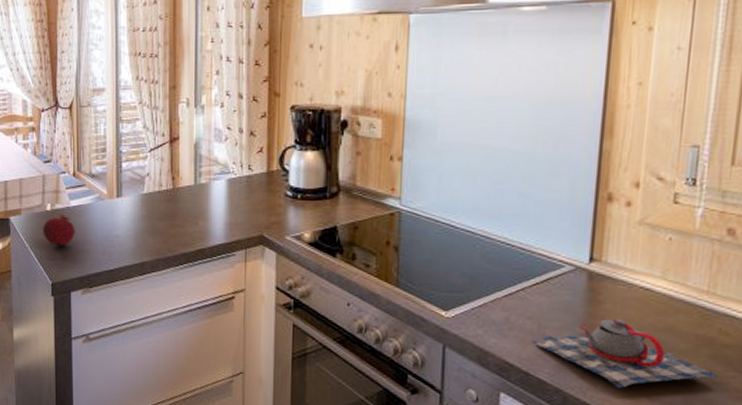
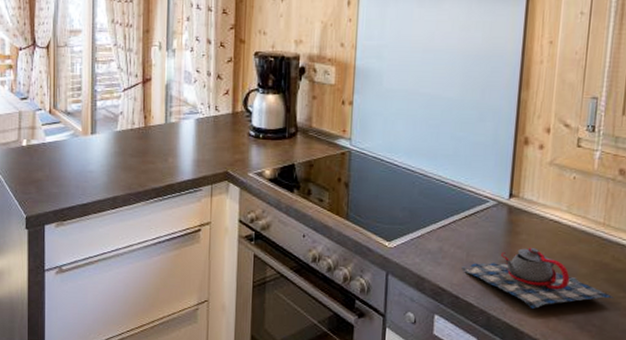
fruit: present [42,213,75,246] -> none [17,149,50,181]

